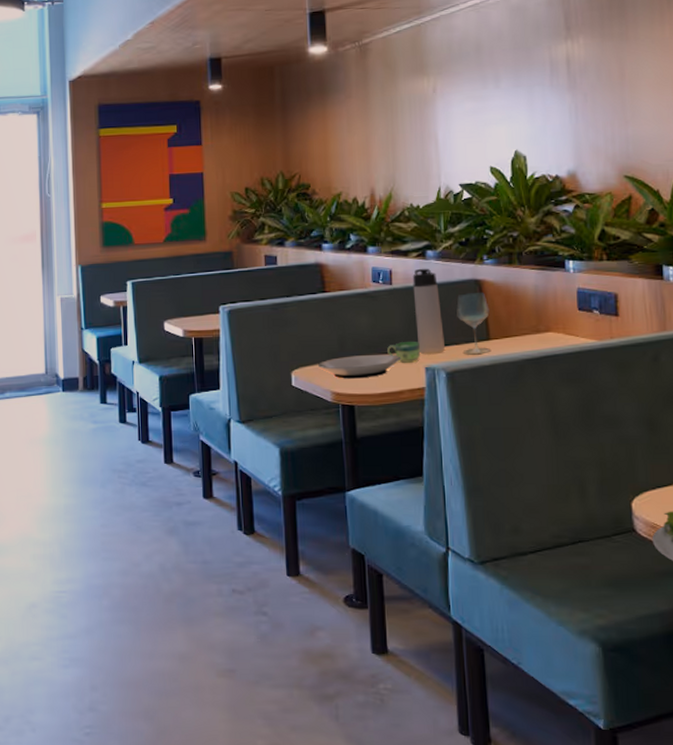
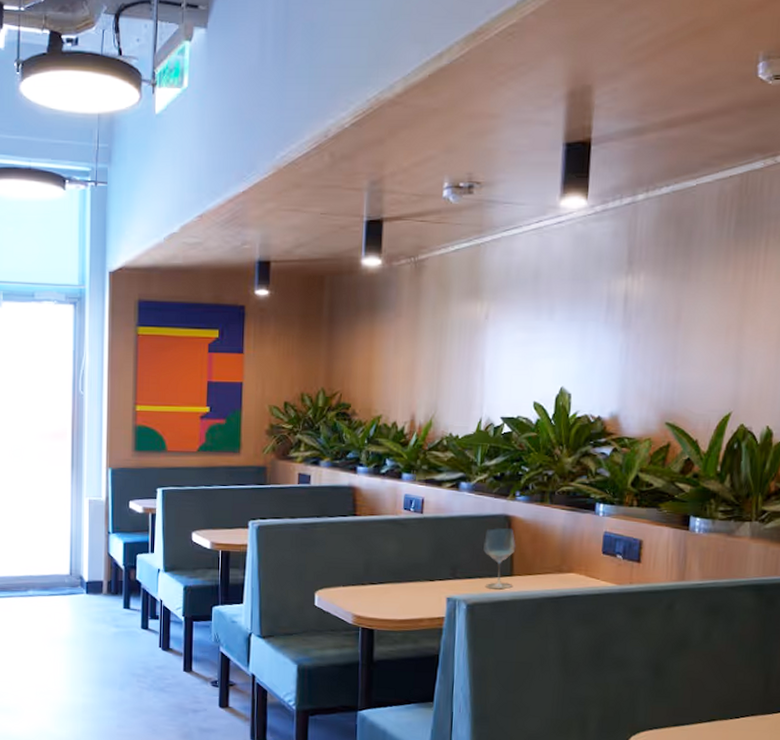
plate: present [317,354,401,379] -> none [341,580,425,604]
cup: present [387,341,421,363] -> none [411,570,445,592]
thermos bottle: present [412,268,445,355] -> none [442,499,469,586]

